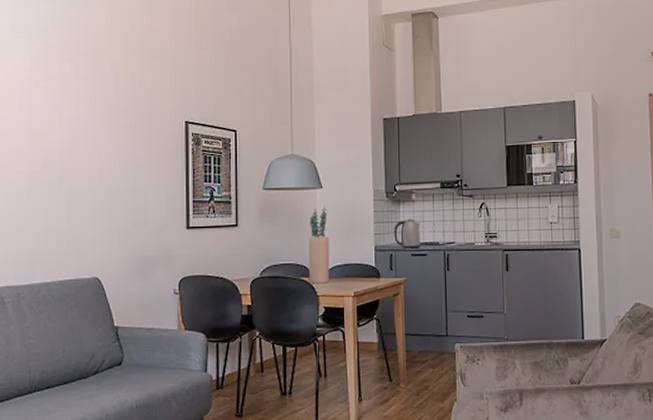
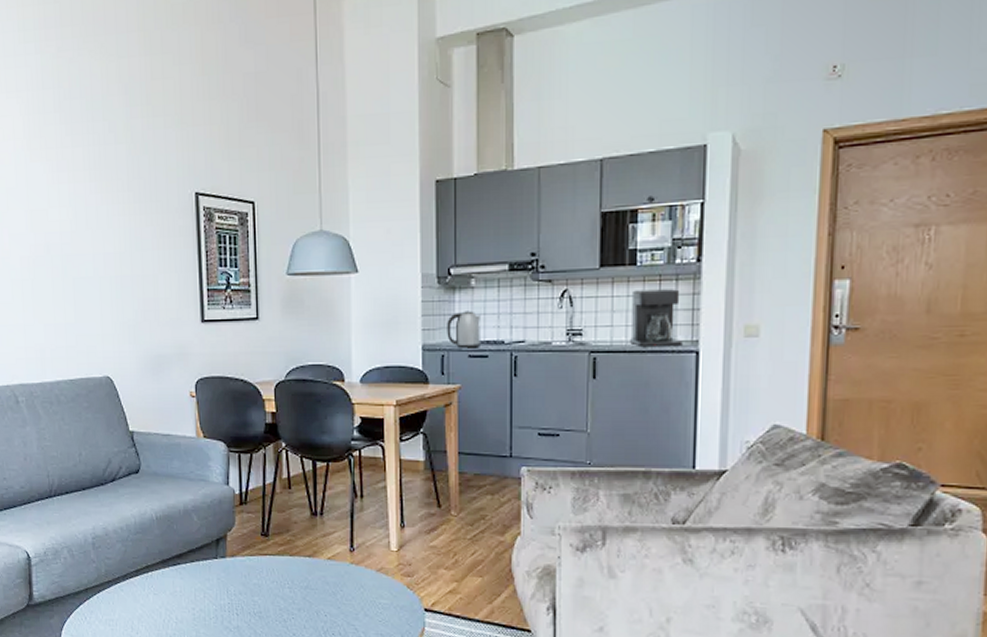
vase: present [308,205,330,284] -> none [341,293,367,389]
coffee maker: none [531,203,569,247] -> present [630,289,683,348]

